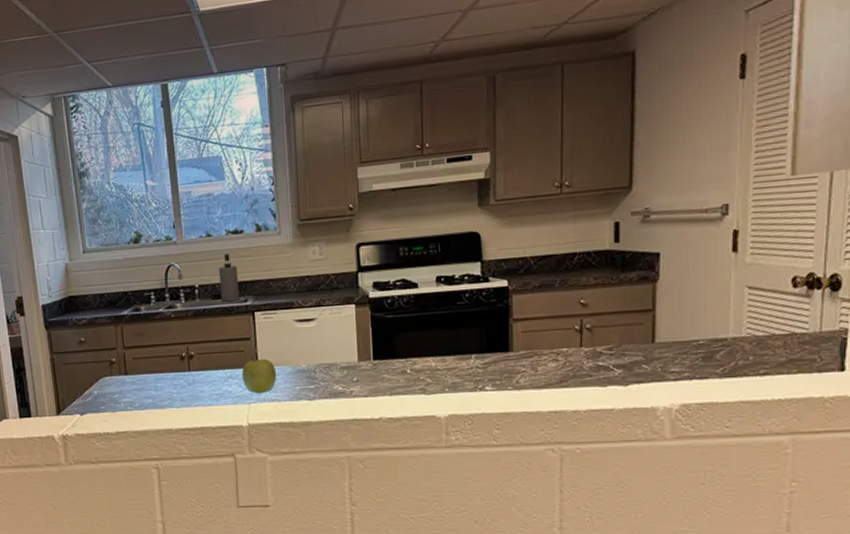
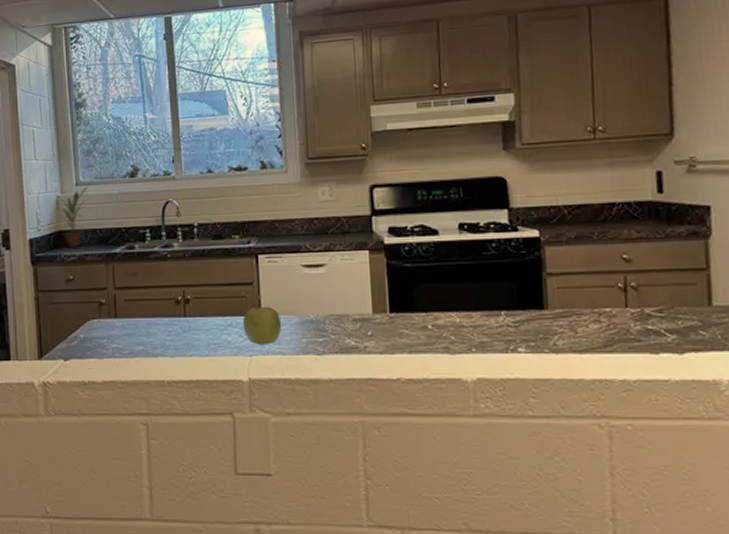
potted plant: none [66,252,98,312] -> present [58,186,90,247]
soap dispenser: present [214,254,239,302] -> none [215,192,242,243]

